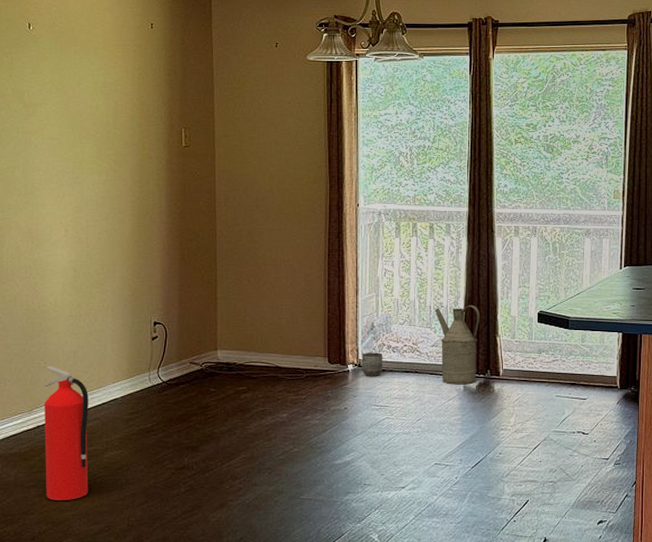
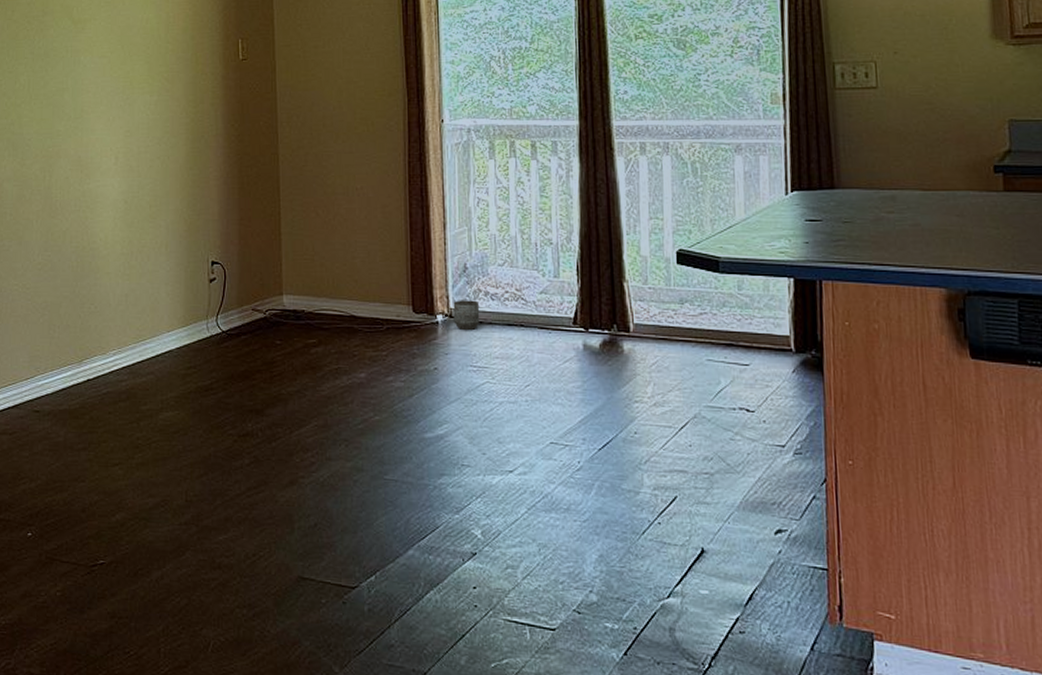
fire extinguisher: present [43,365,89,501] -> none [94,310,143,468]
watering can: present [434,304,479,385] -> none [541,241,600,343]

